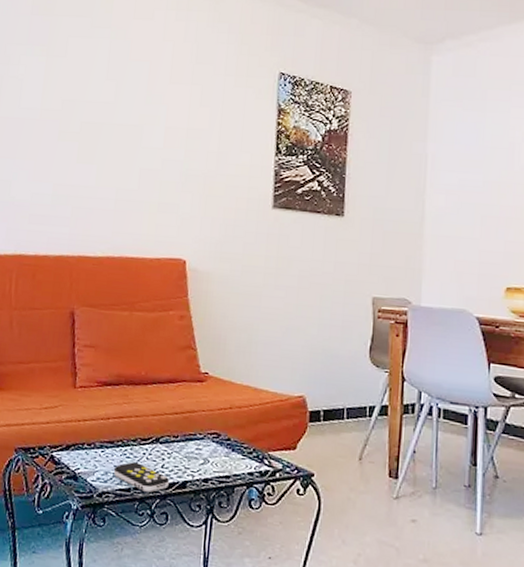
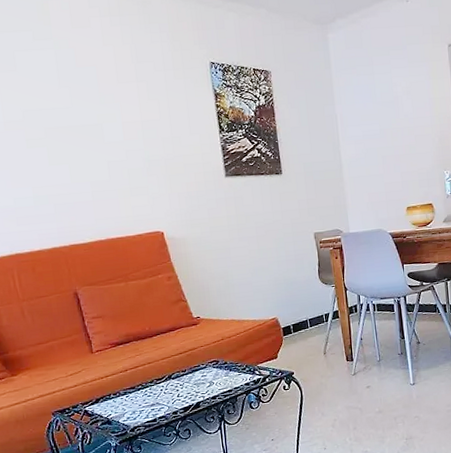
remote control: present [114,462,170,492] -> none [140,398,187,418]

